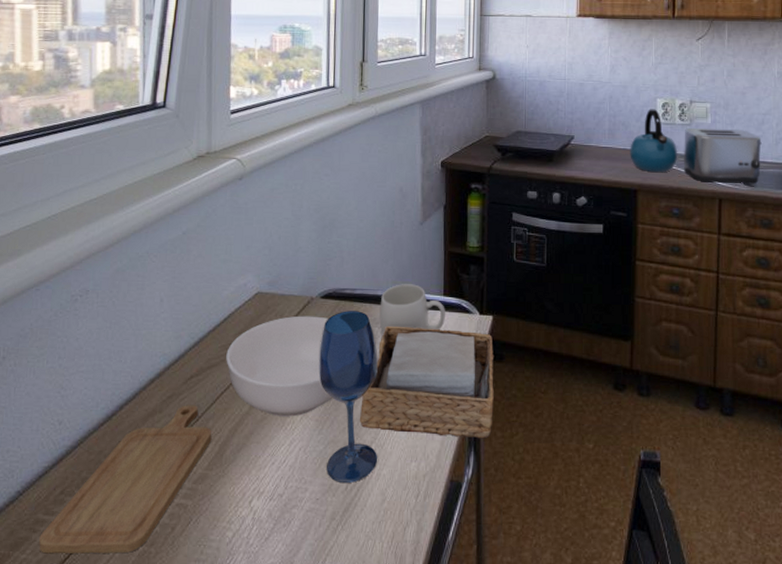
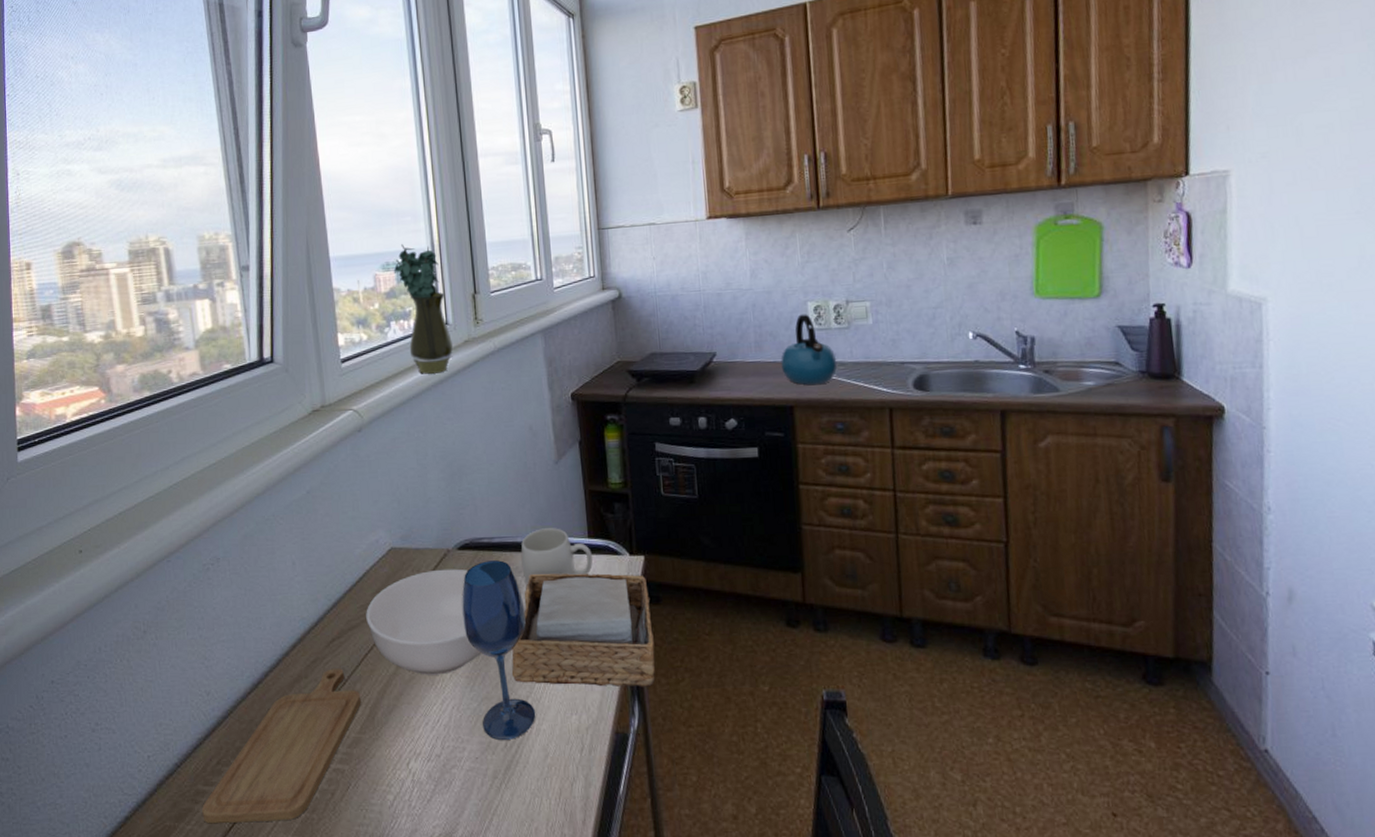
vase: none [291,10,337,132] -> present [394,244,453,374]
toaster: present [683,127,762,184] -> none [842,328,936,391]

